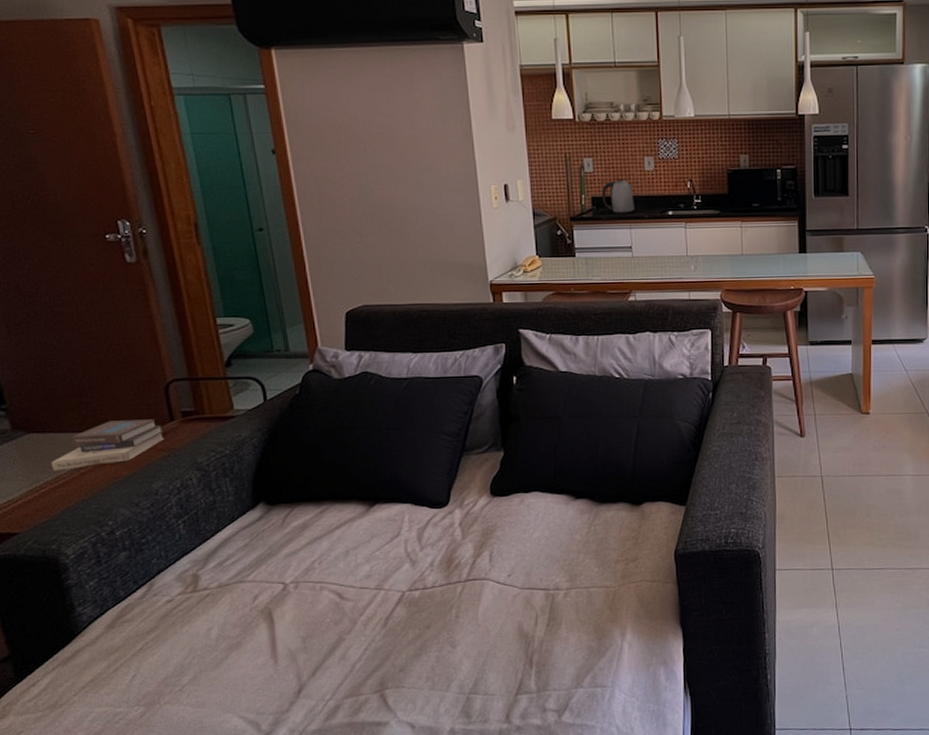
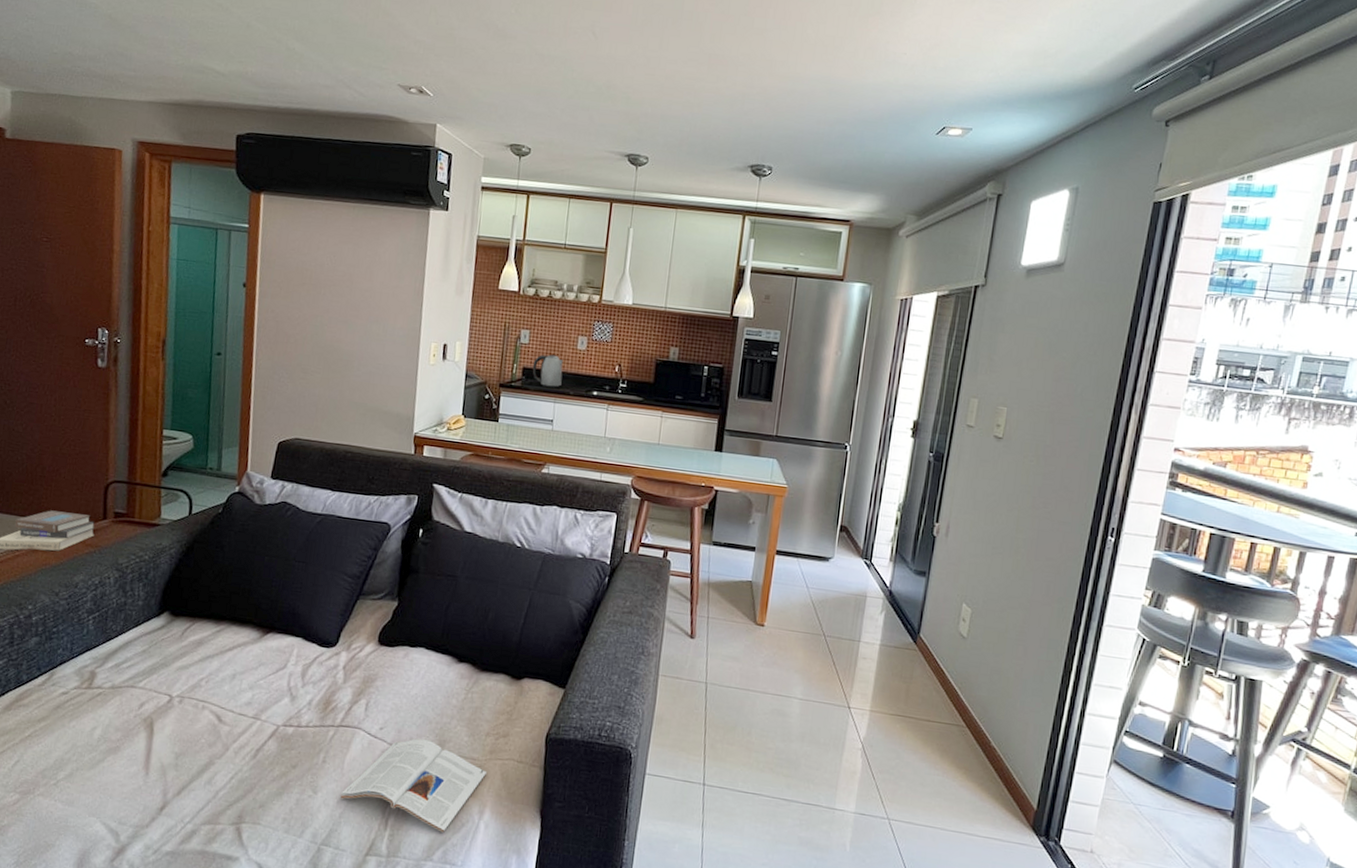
magazine: none [481,578,622,660] -> present [341,738,487,833]

